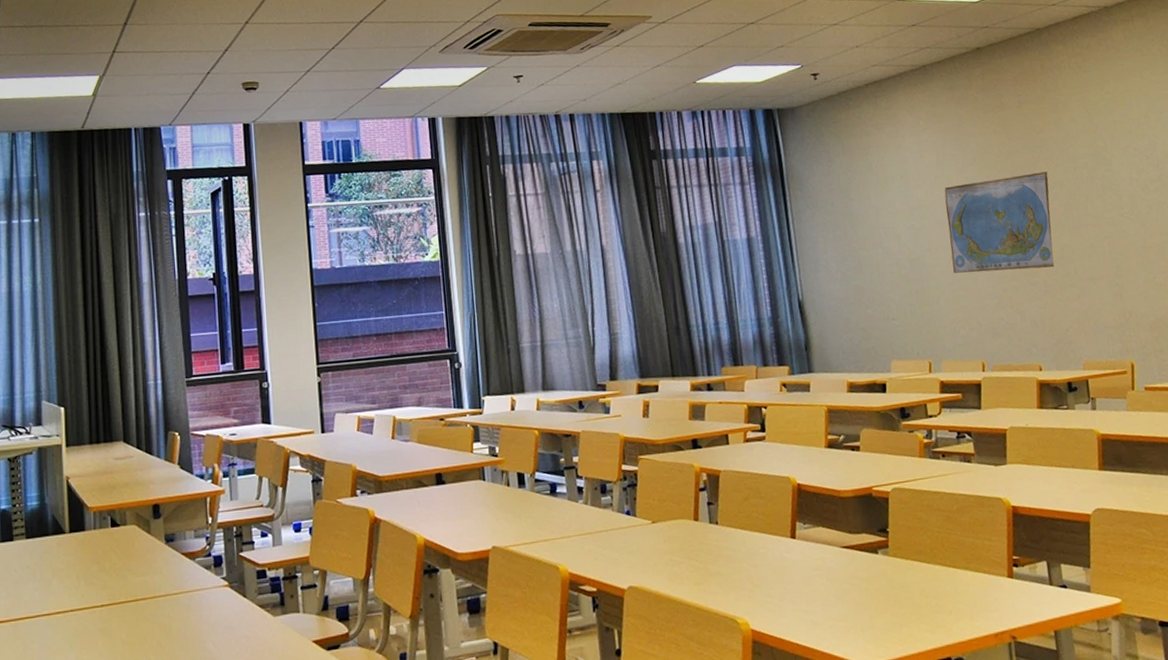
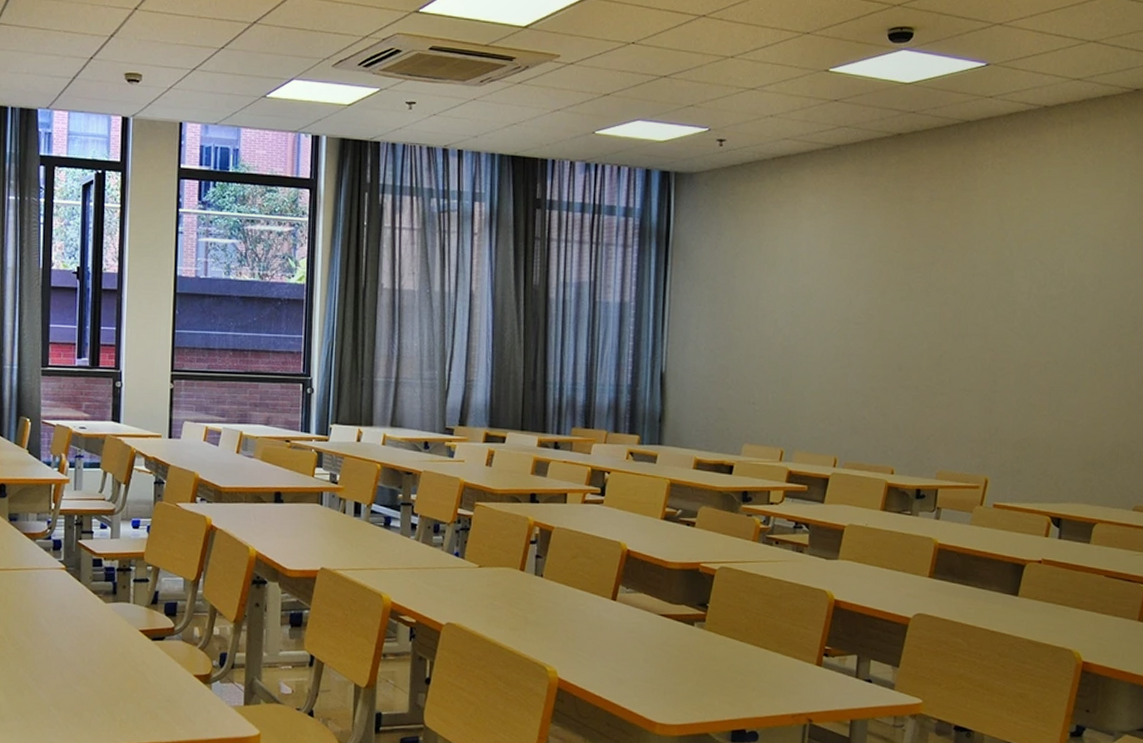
world map: present [944,172,1055,273] -> none [824,274,944,373]

